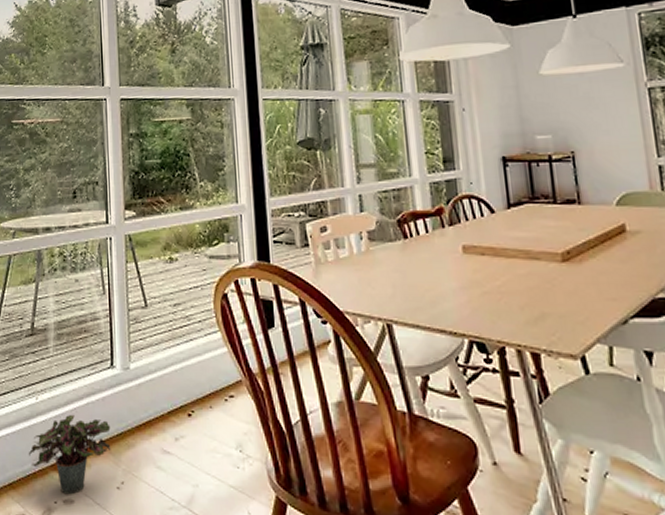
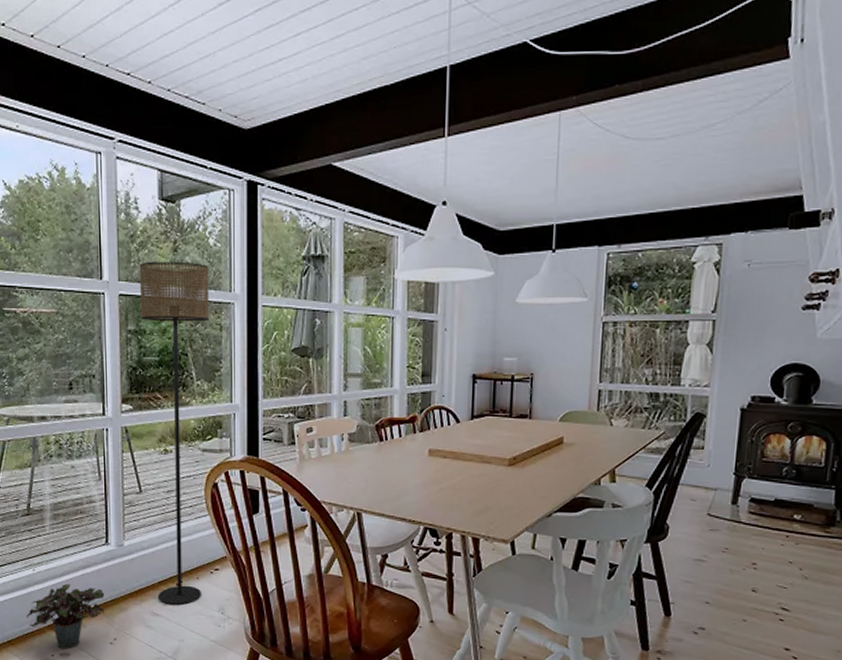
floor lamp: none [139,62,216,441] -> present [139,261,210,606]

